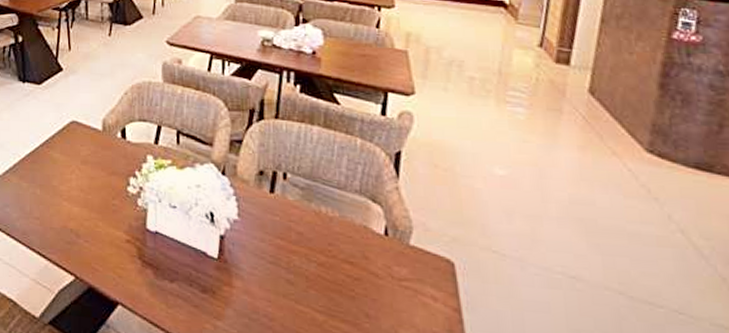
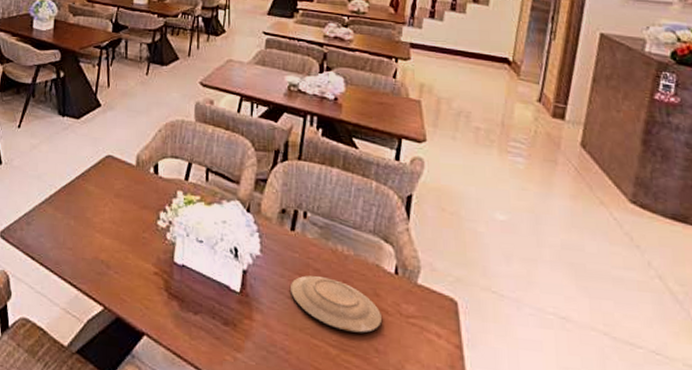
plate: none [272,239,372,298] -> present [291,275,382,333]

